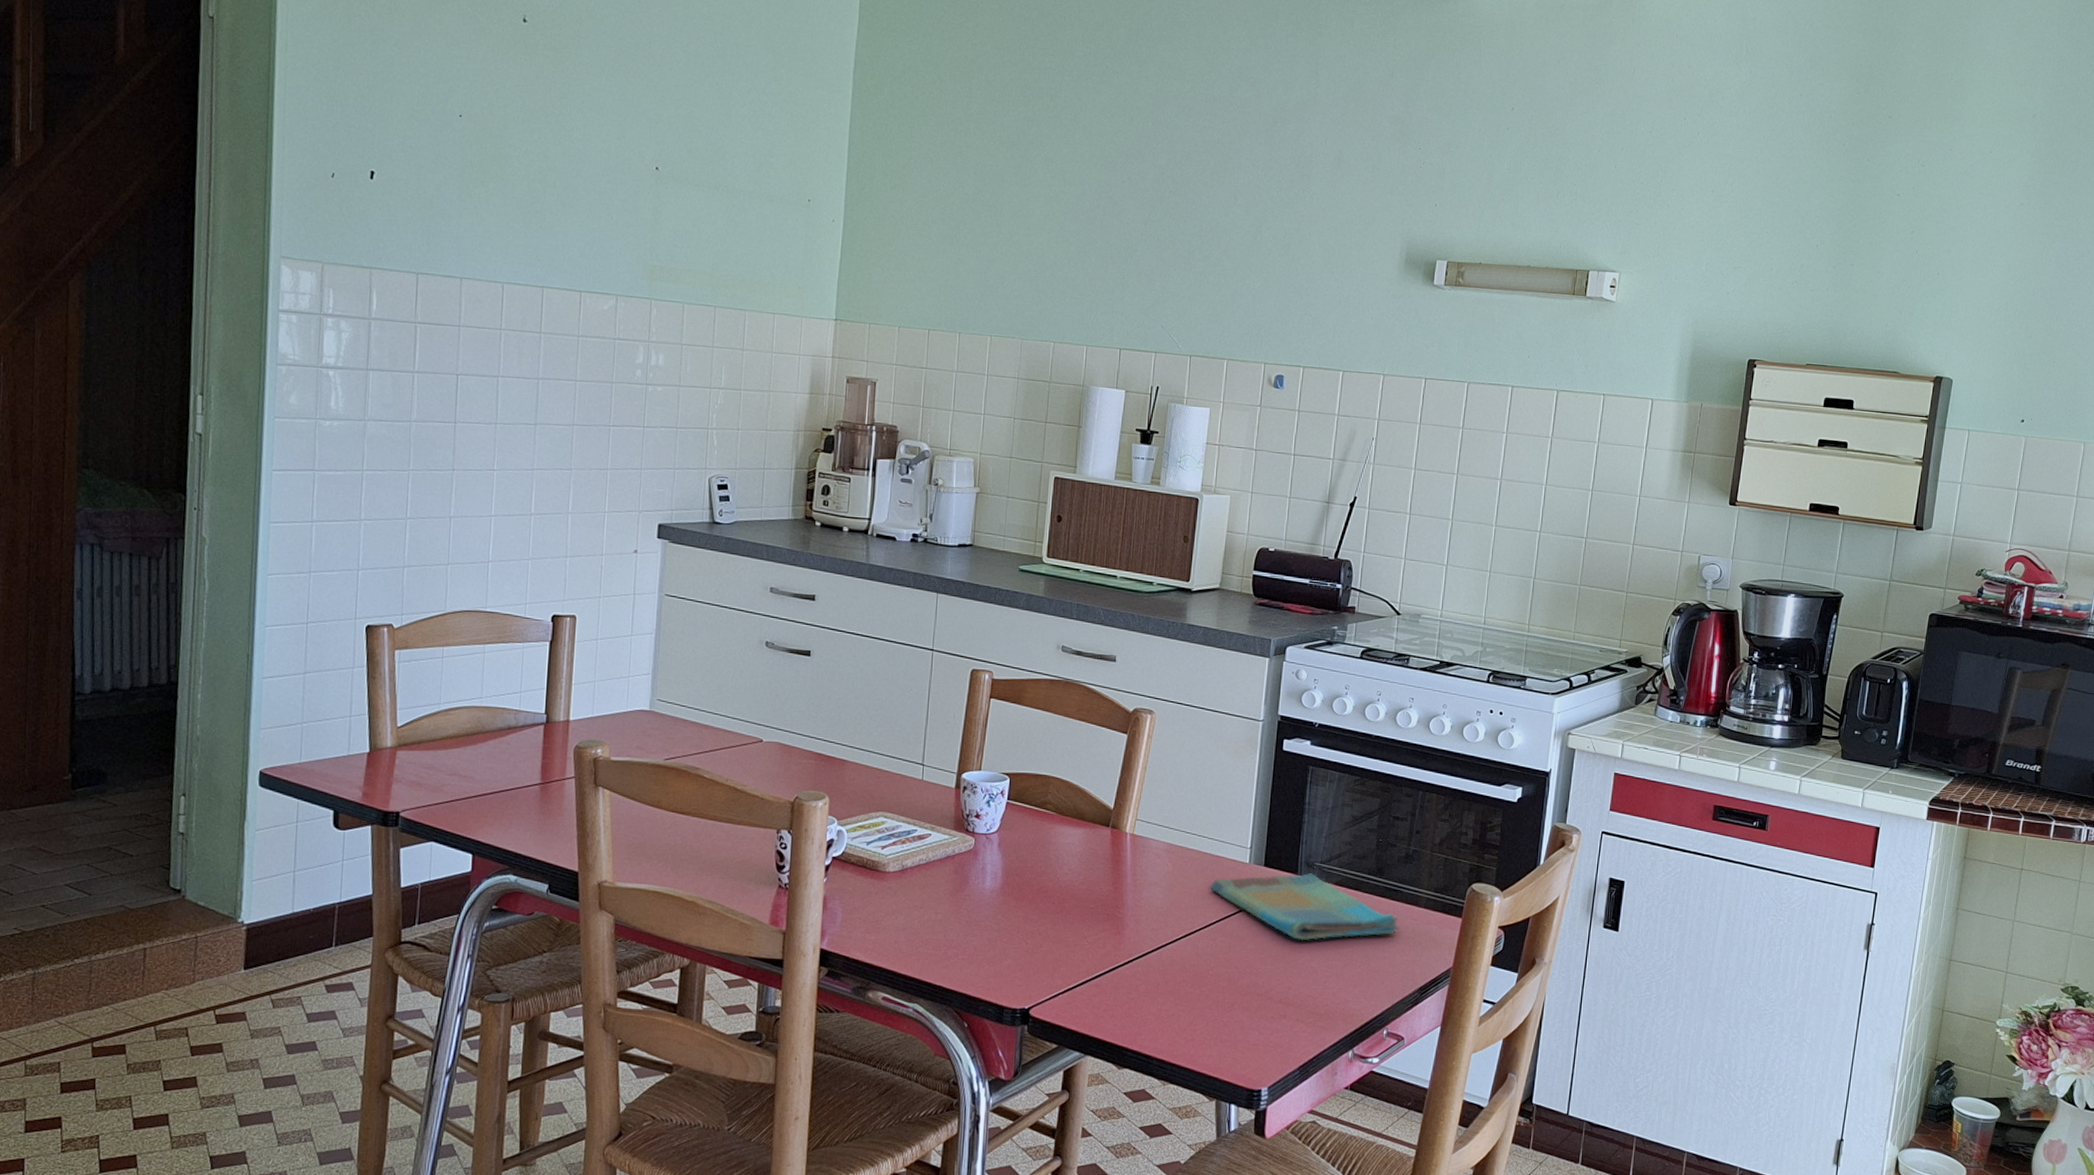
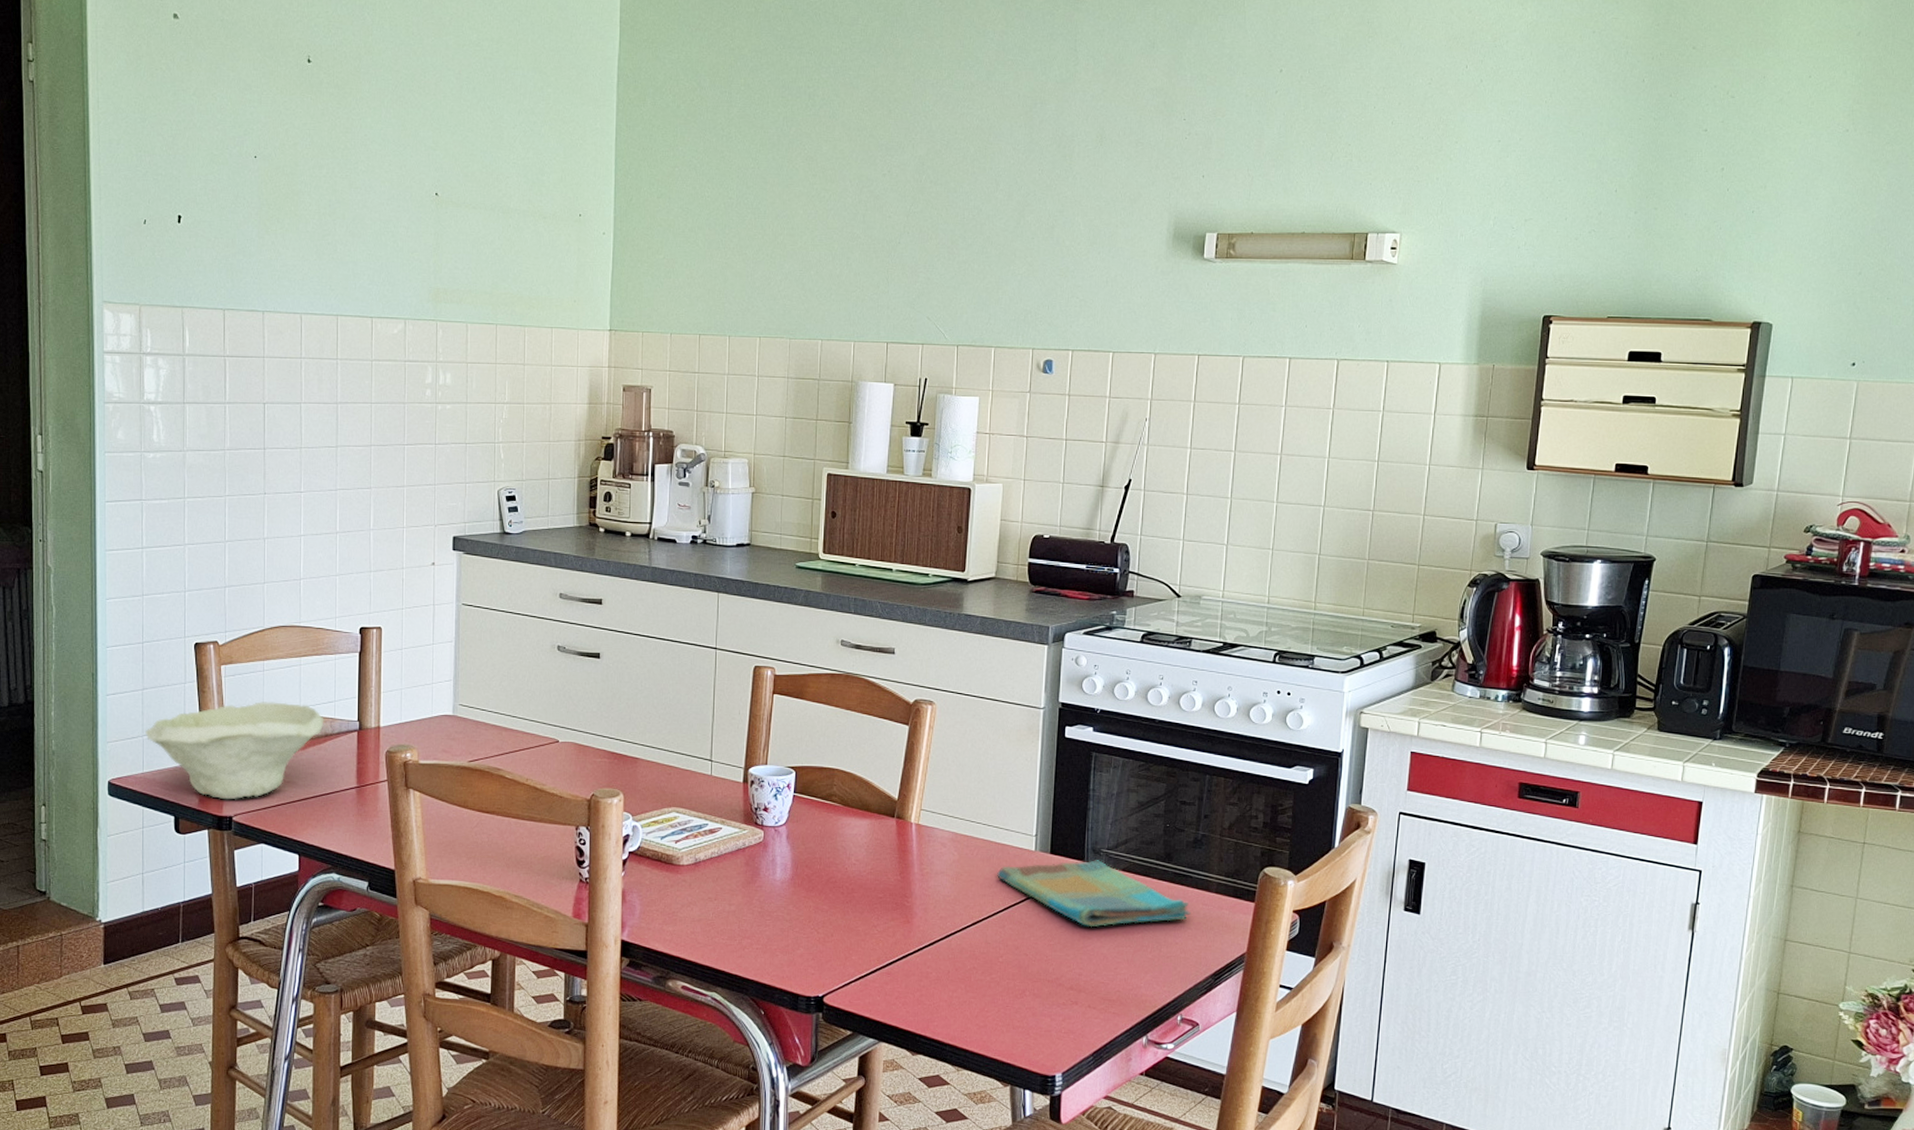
bowl: none [305,690,508,795] -> present [145,701,324,800]

